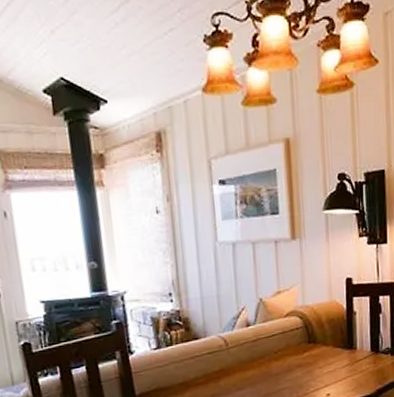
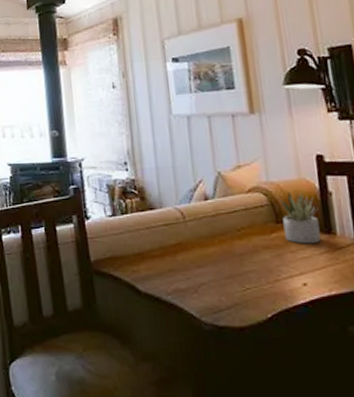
succulent plant: none [313,313,344,360] -> present [280,191,321,244]

